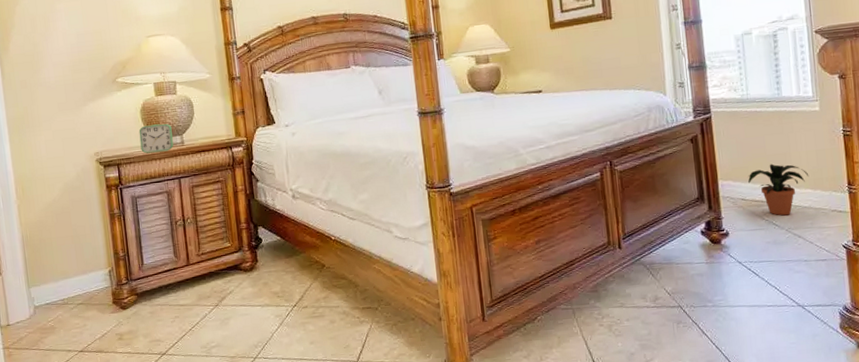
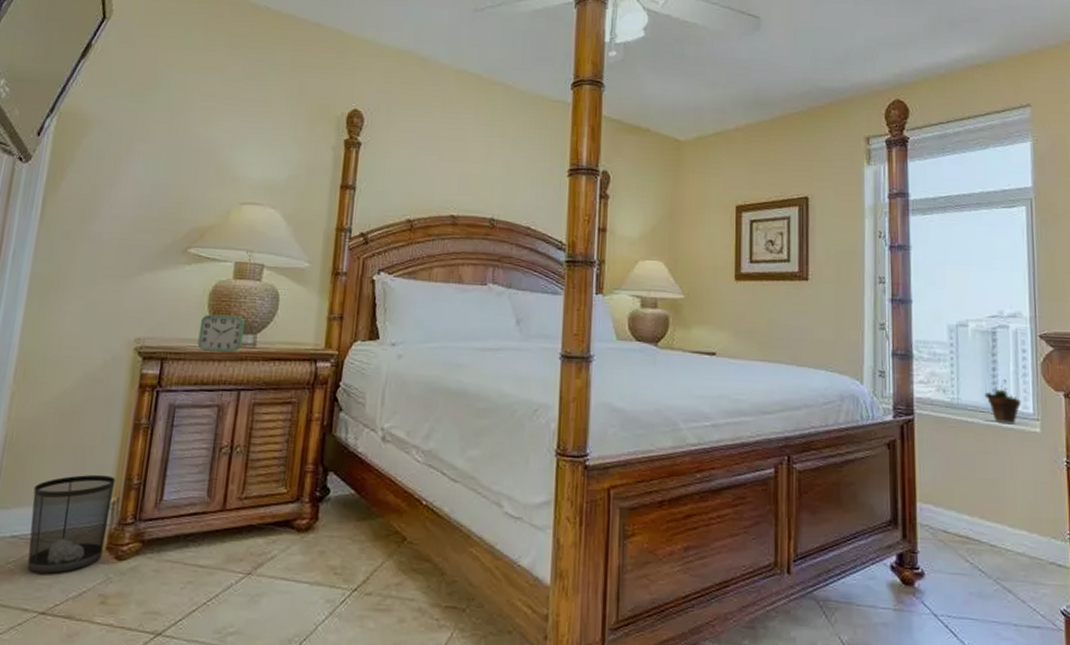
waste bin: none [52,253,111,326] -> present [27,474,116,574]
potted plant: present [748,164,809,216] -> none [952,490,1025,561]
succulent plant: none [769,72,802,108] -> present [984,379,1021,425]

